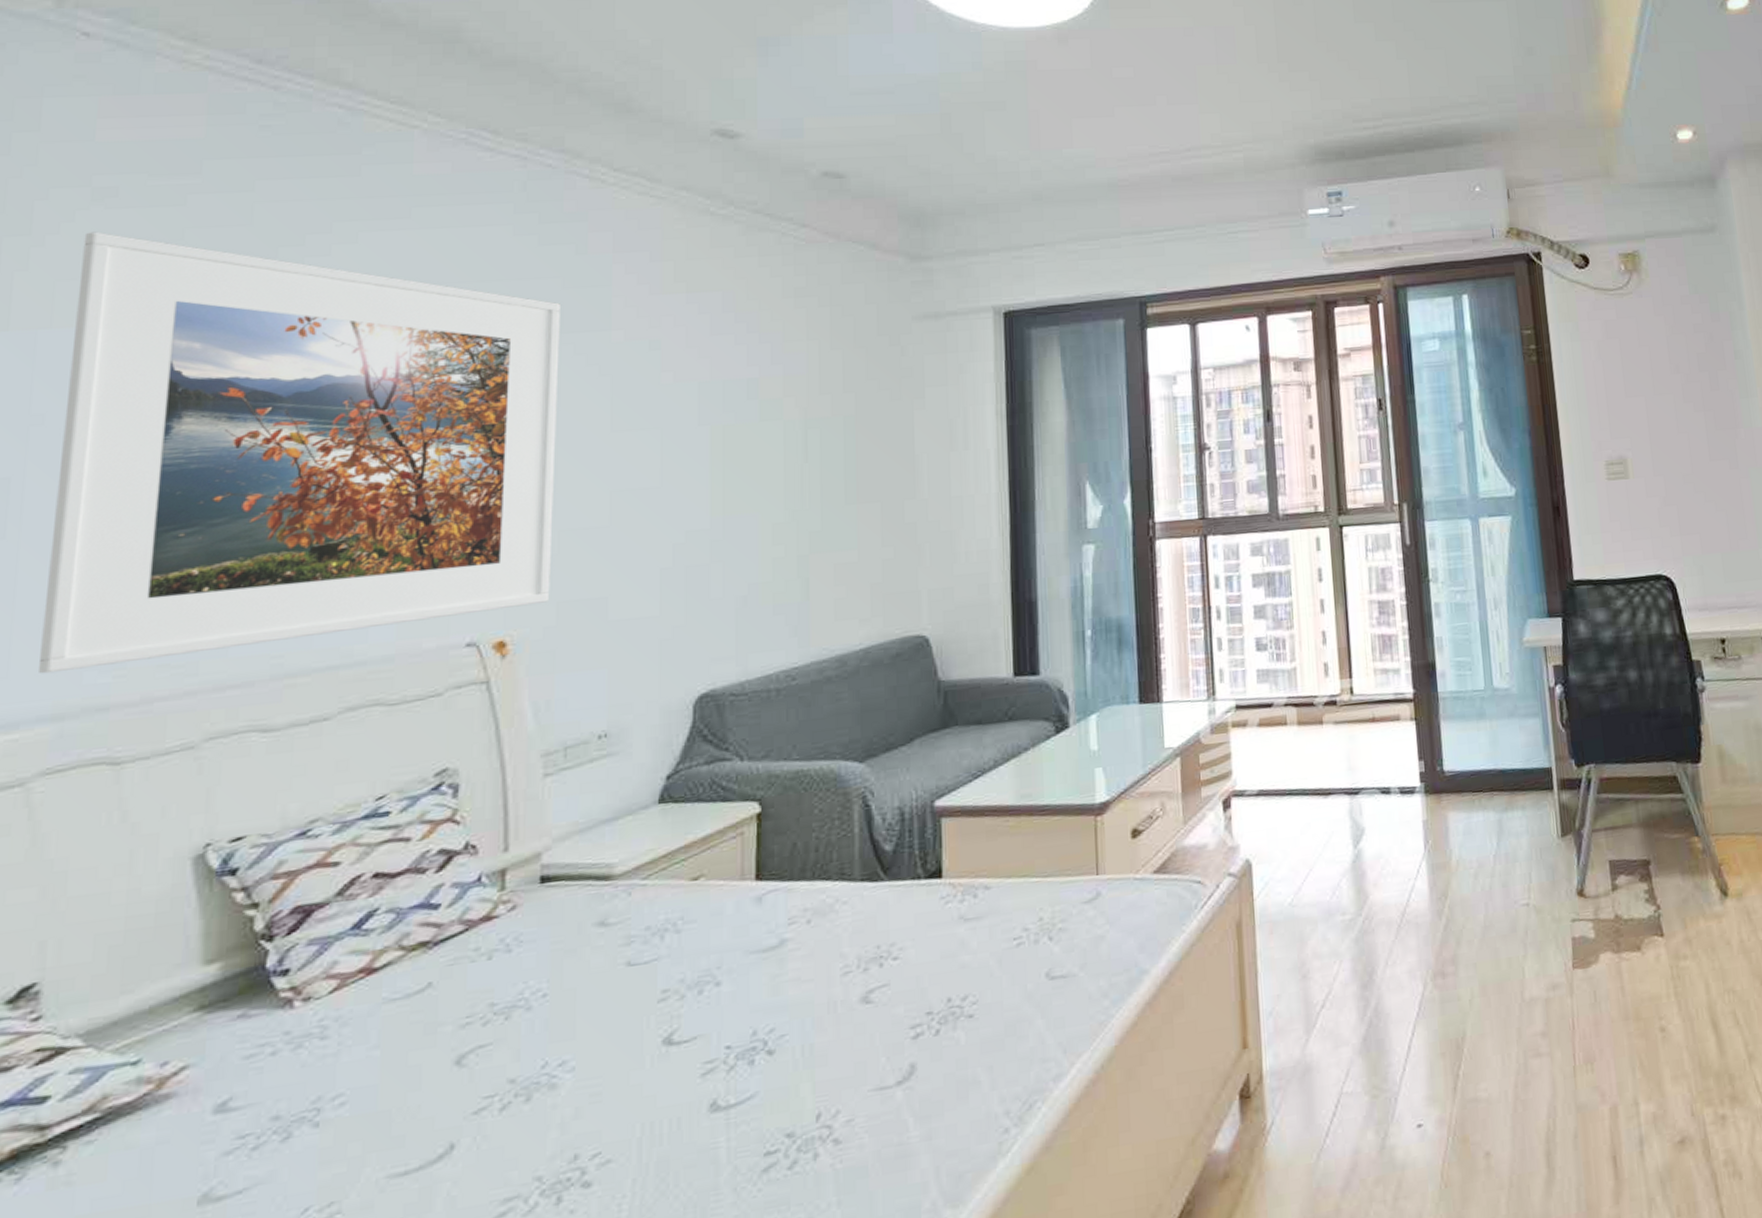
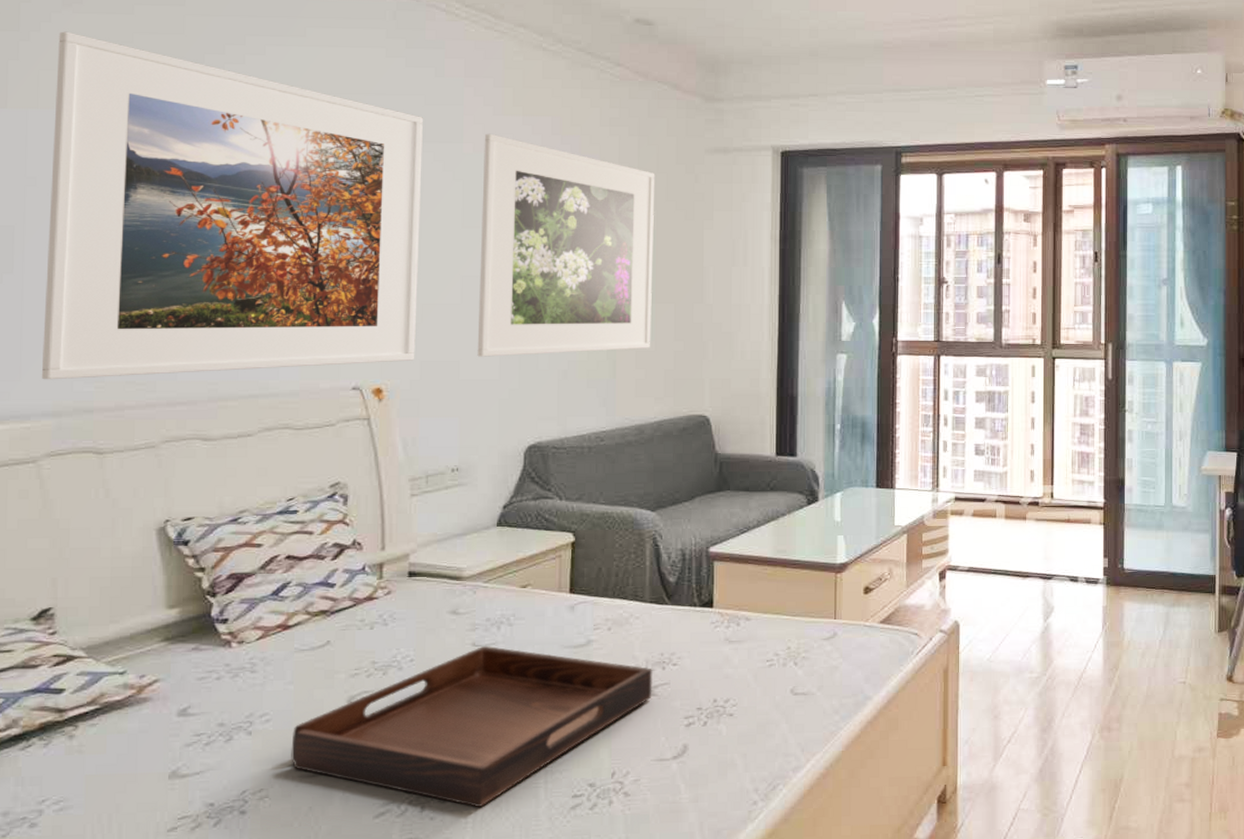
serving tray: none [374,963,867,1187] -> present [291,646,653,807]
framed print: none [631,316,853,590] -> present [477,133,655,357]

